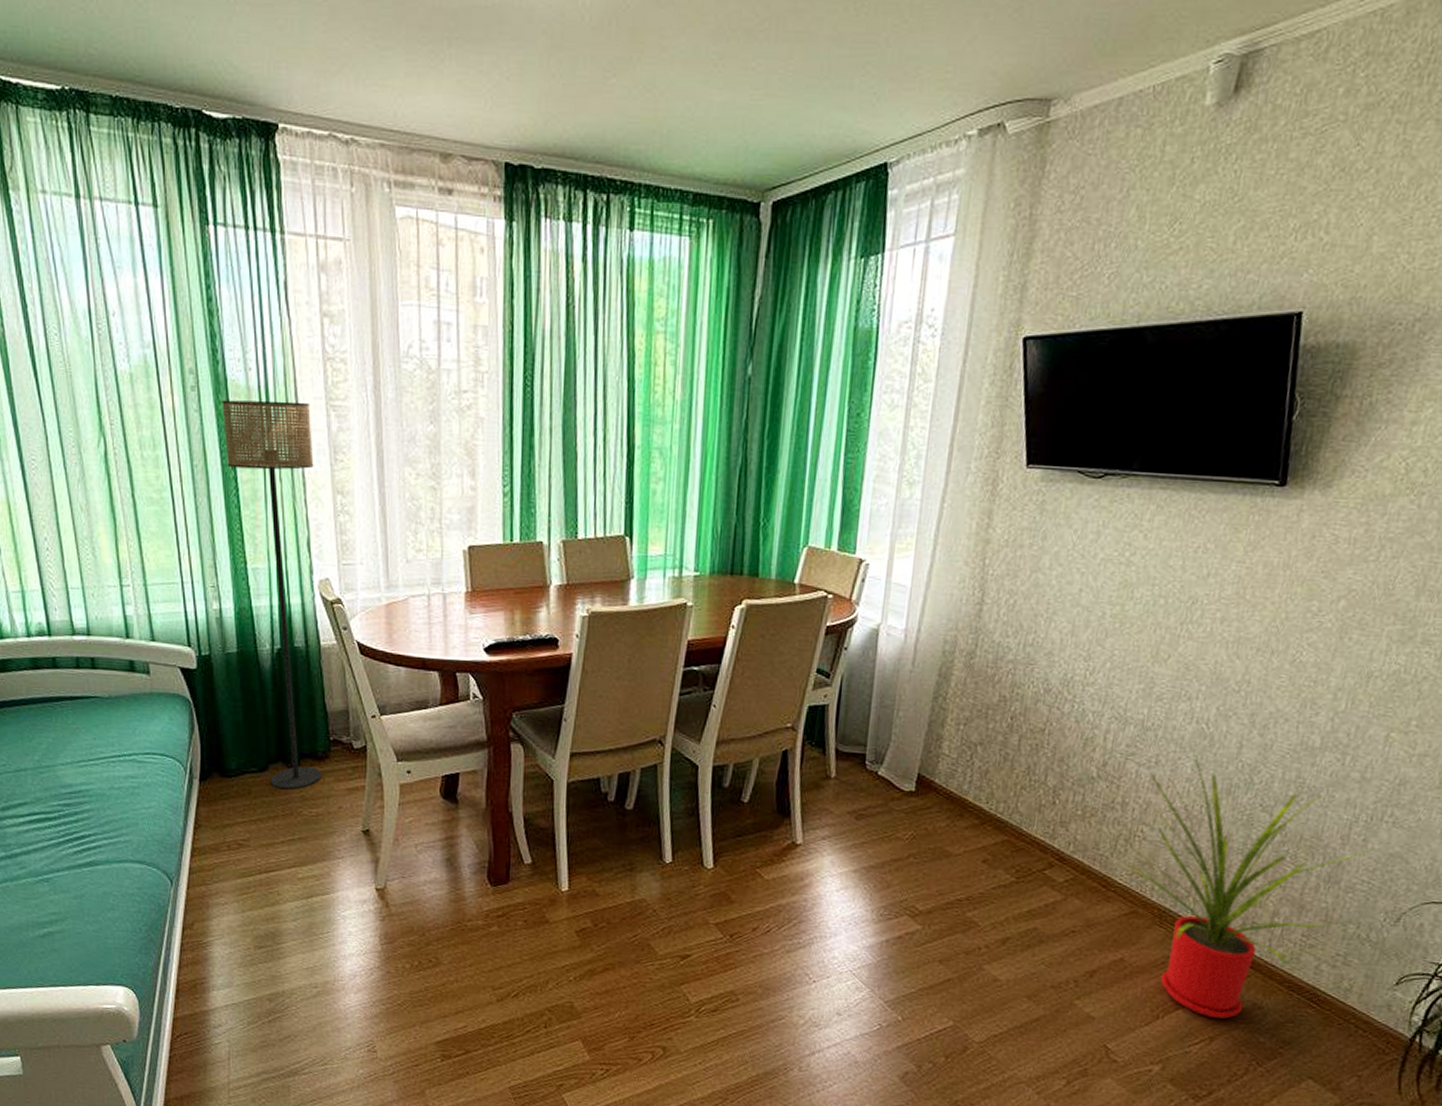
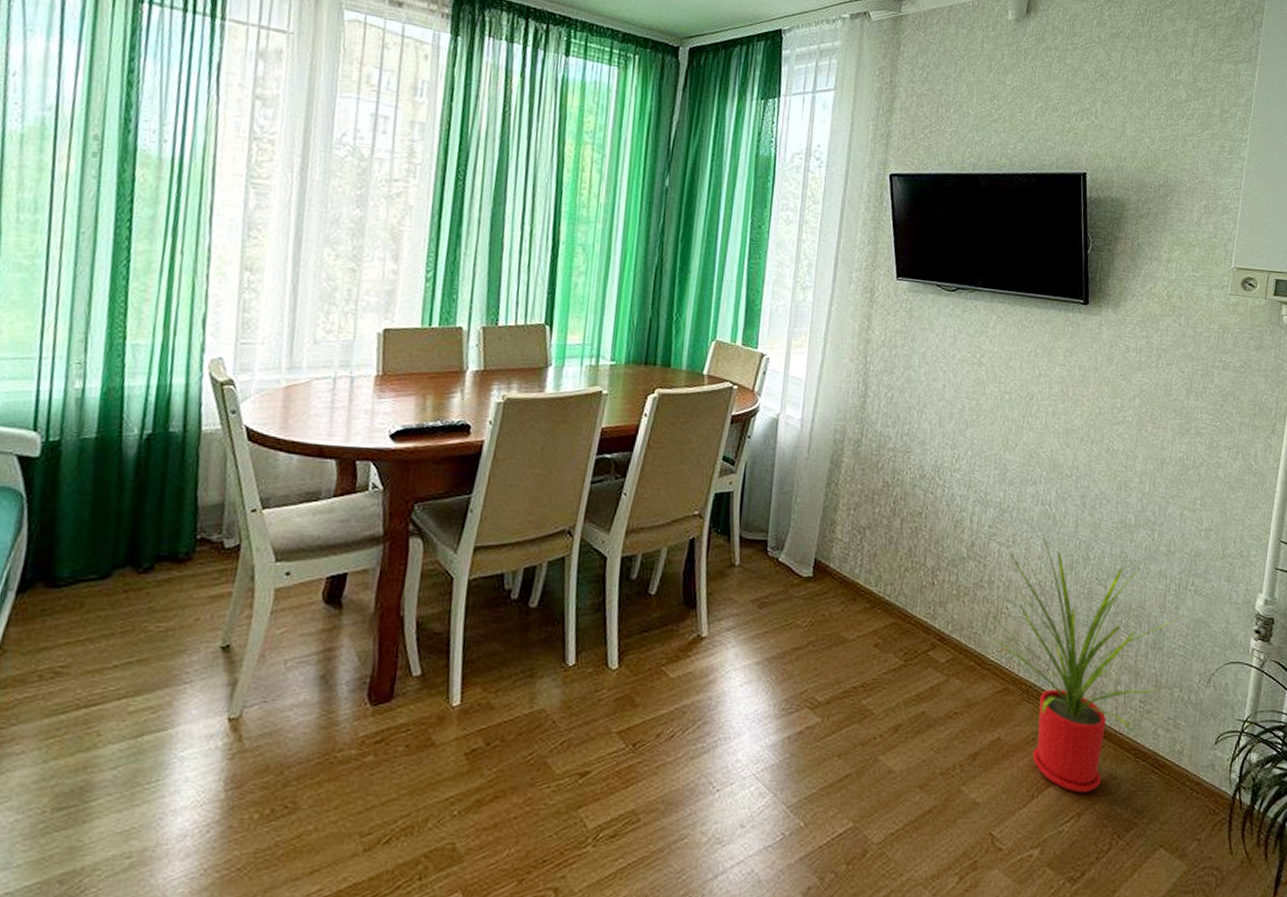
floor lamp: present [222,400,321,790] -> none [111,168,228,600]

